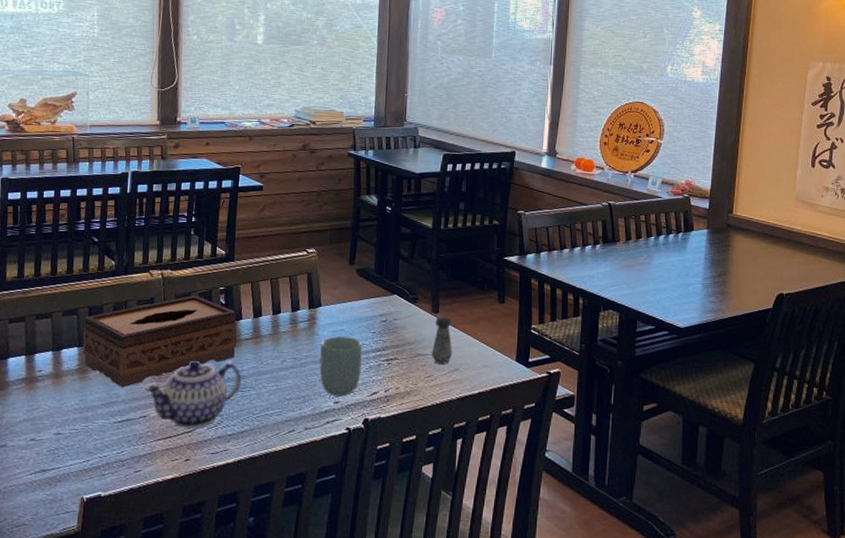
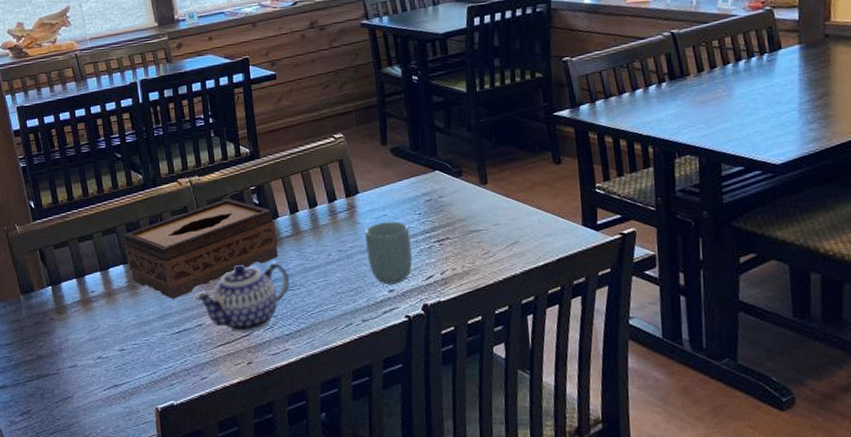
salt shaker: present [431,316,452,365] -> none [485,186,509,239]

